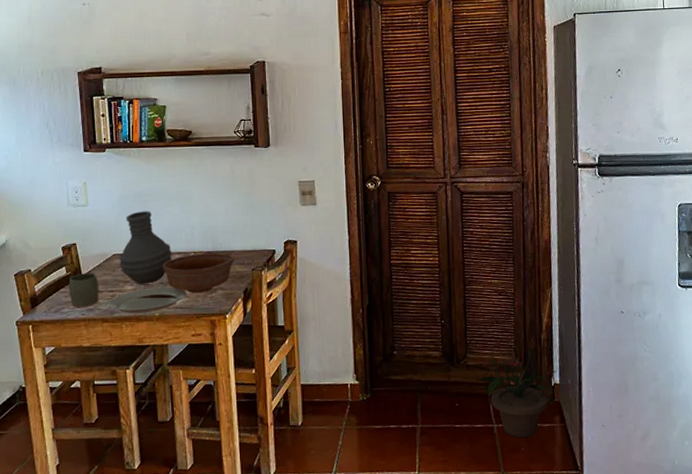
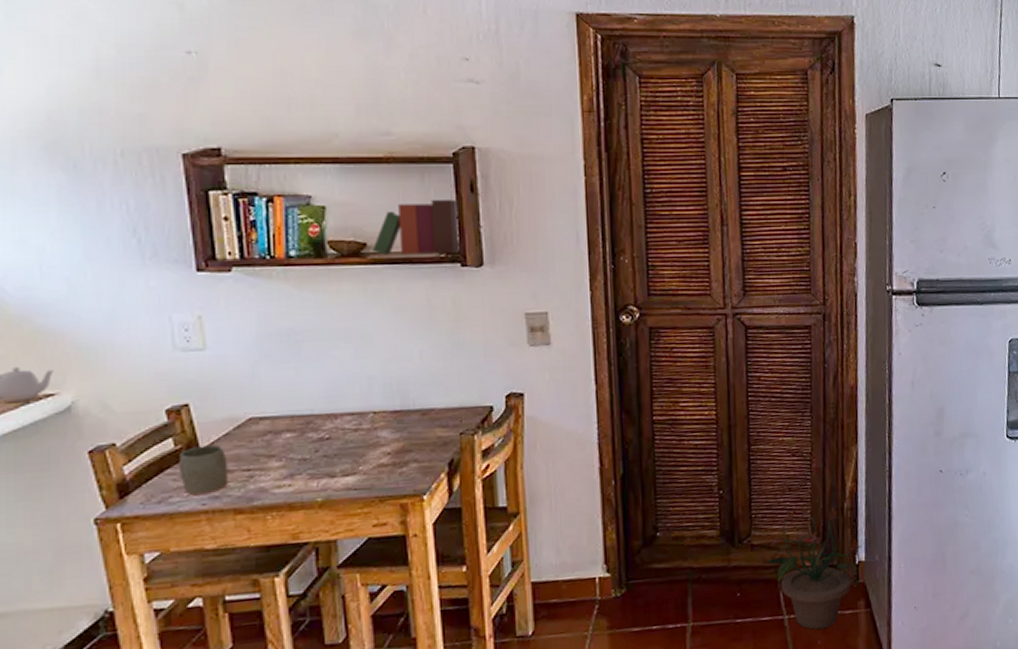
plate: present [107,287,187,314] -> none [242,461,365,500]
vase: present [118,211,172,285] -> none [257,356,340,459]
bowl: present [162,253,234,293] -> none [326,412,434,468]
books: none [195,99,254,140] -> present [372,199,460,255]

